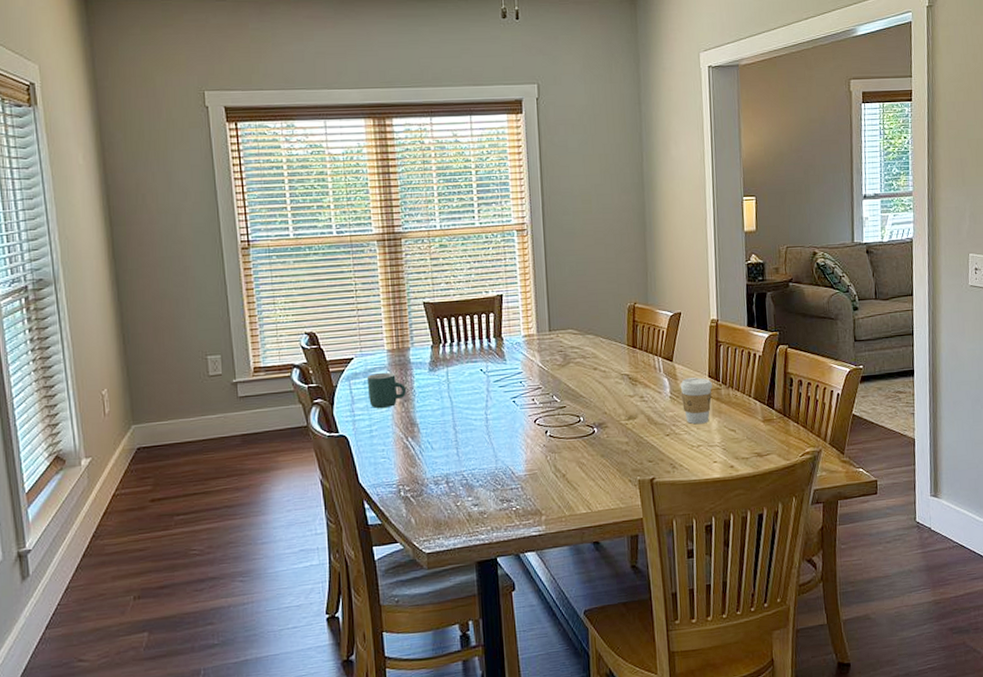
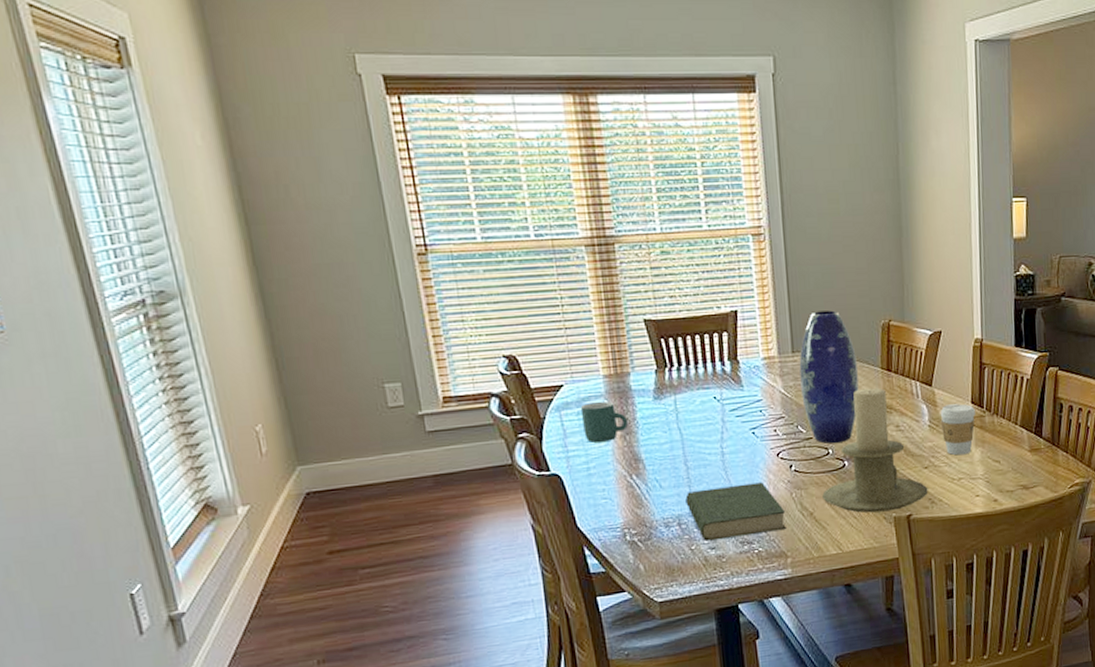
book: none [453,446,541,499] -> present [685,482,786,542]
vase: none [555,294,607,412] -> present [799,310,859,444]
candle holder: none [574,362,670,476] -> present [822,388,928,513]

